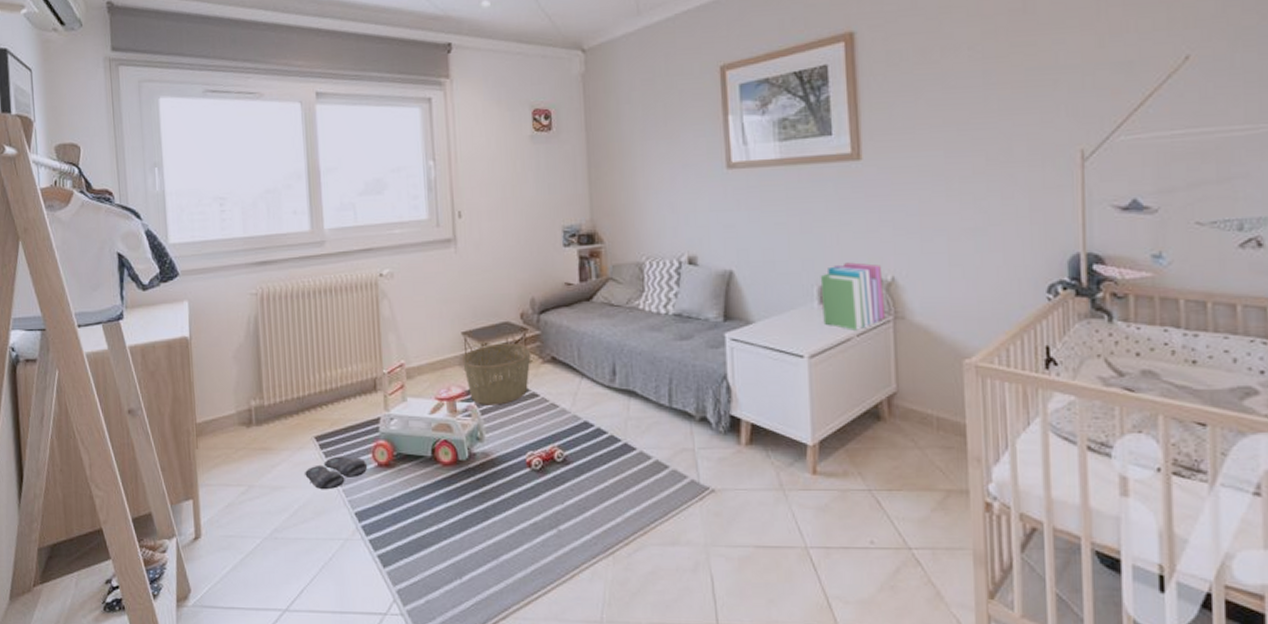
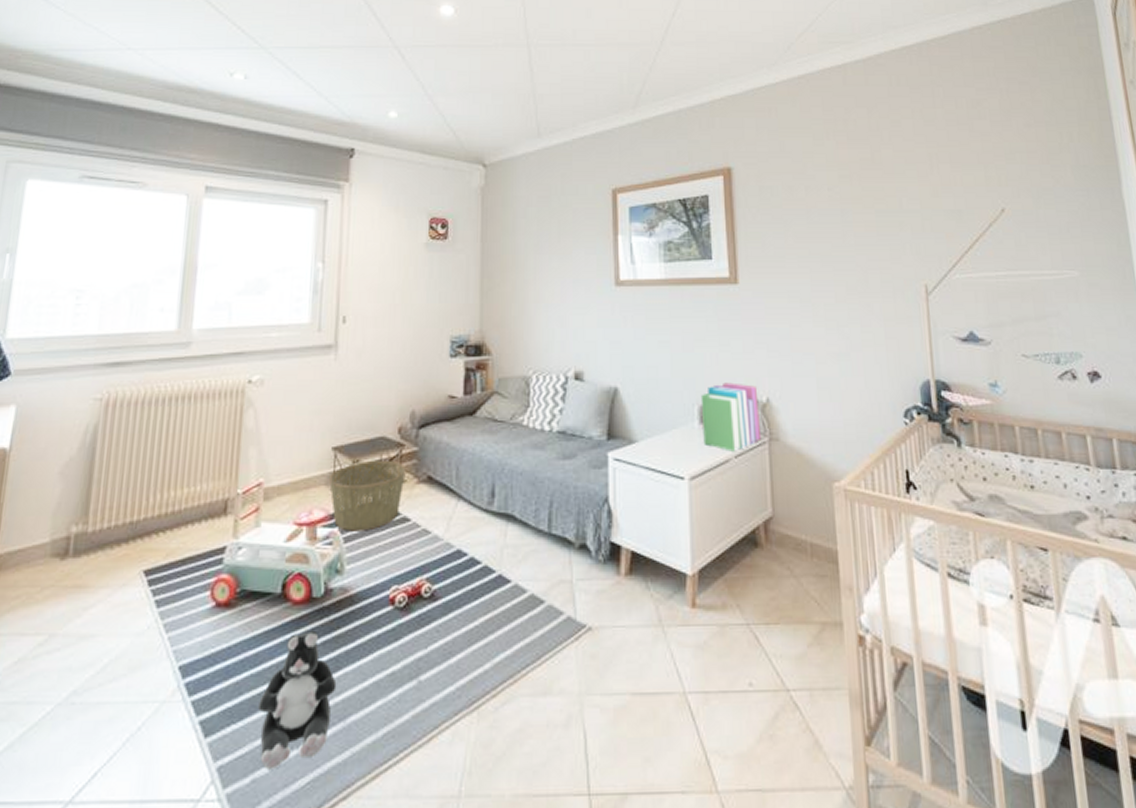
slippers: present [305,456,367,489] -> none [124,594,202,636]
plush toy: none [424,486,488,594] -> present [258,630,337,769]

